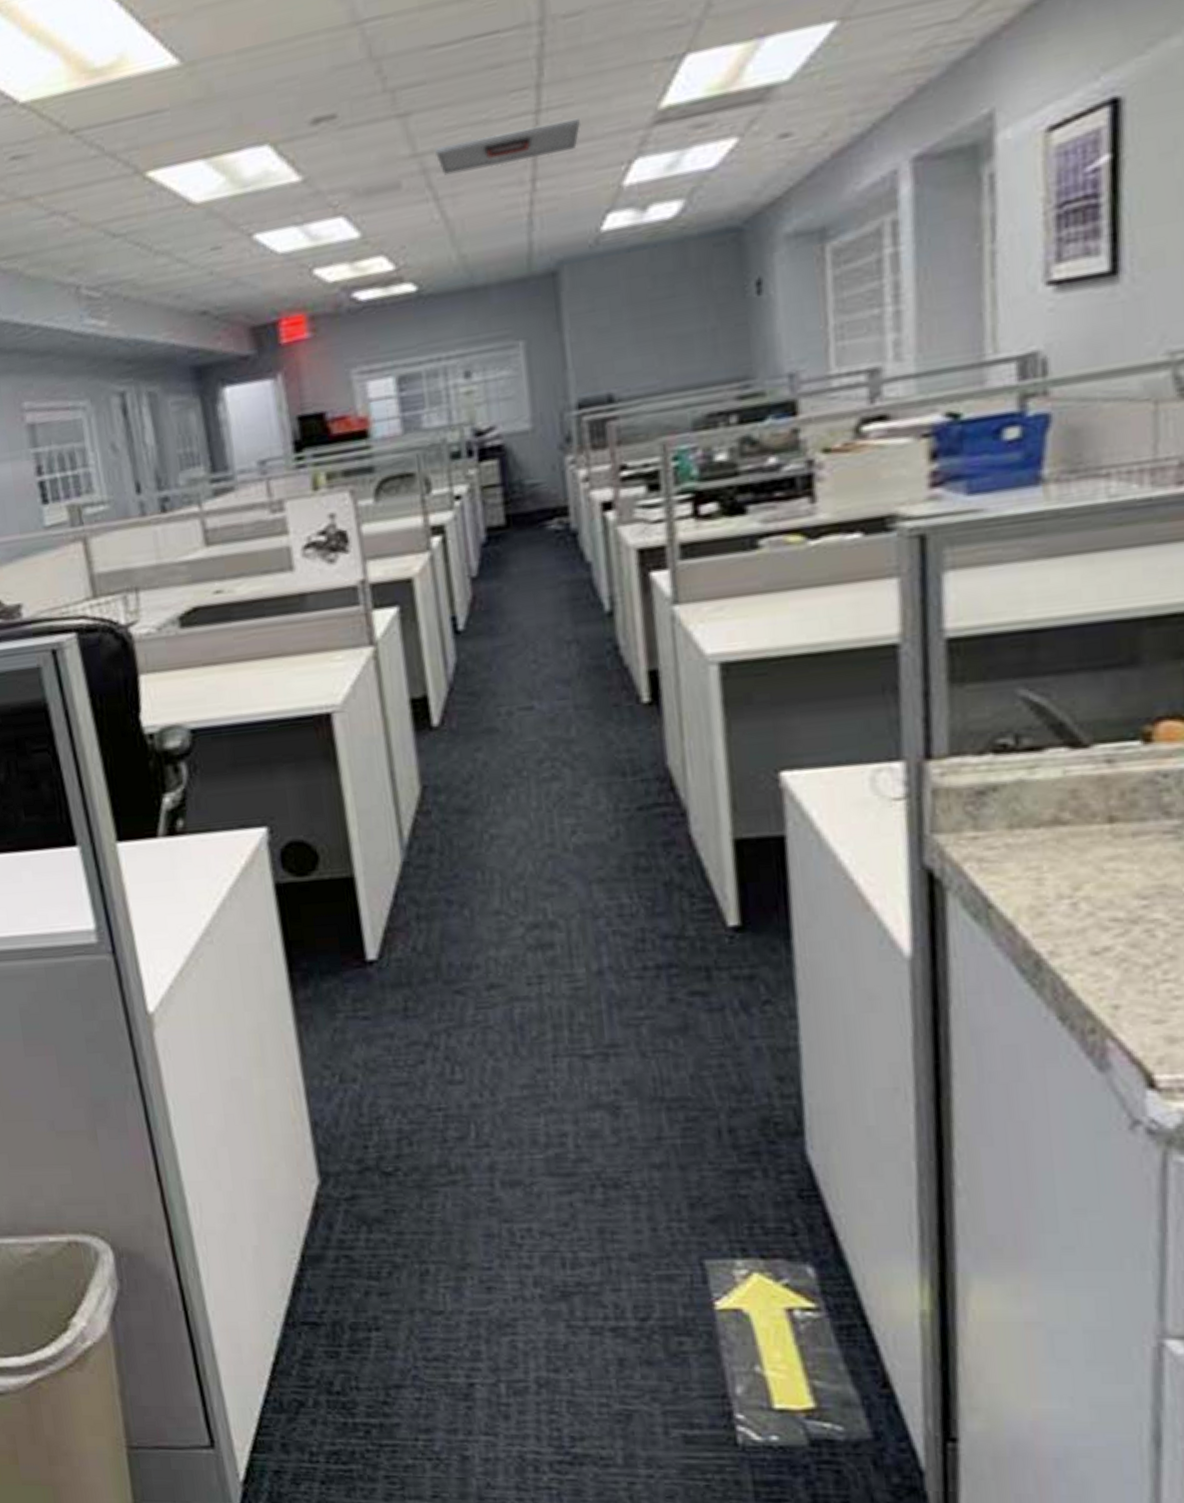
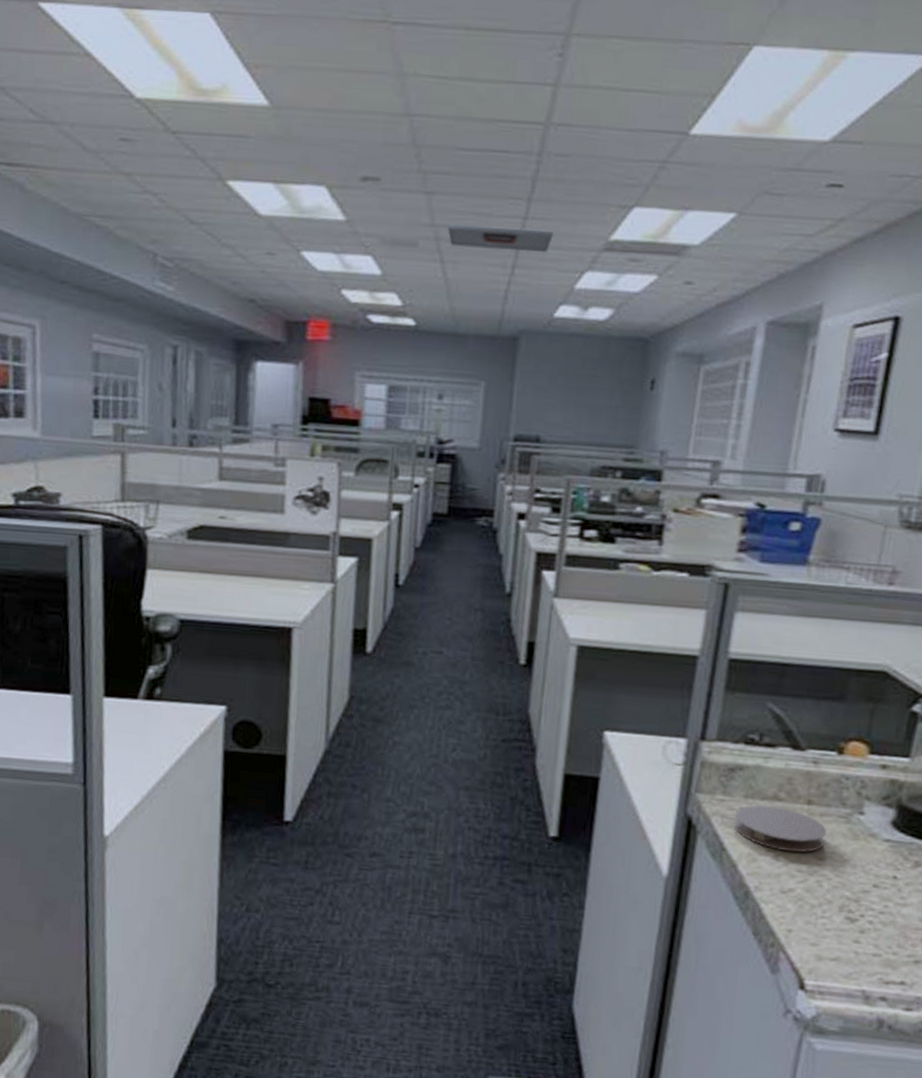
coaster: none [999,833,1147,896] -> present [734,805,827,853]

